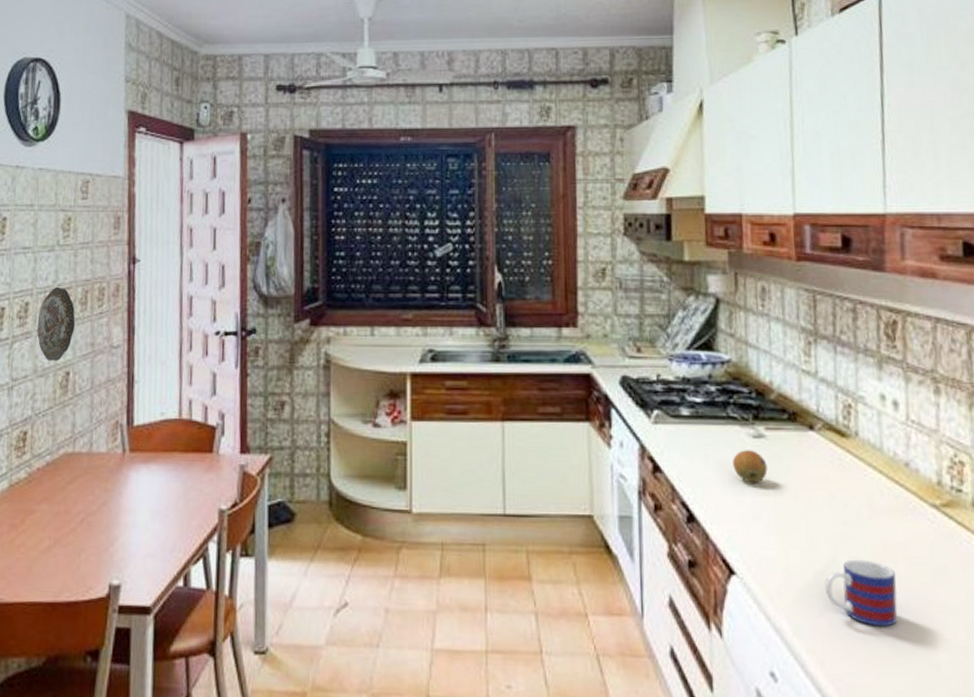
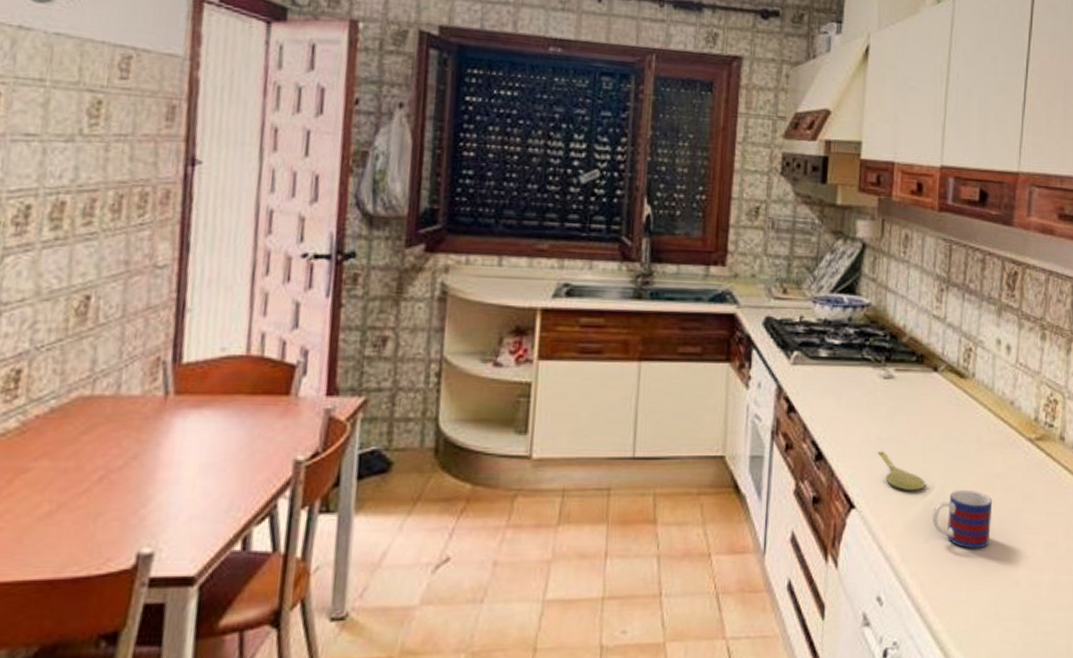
decorative plate: present [37,286,75,361] -> none [42,187,103,281]
fruit: present [733,450,768,483] -> none [863,390,894,422]
spoon: none [754,514,813,558] -> present [877,450,926,490]

